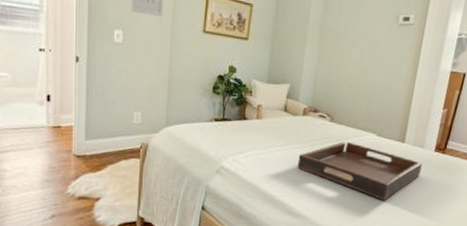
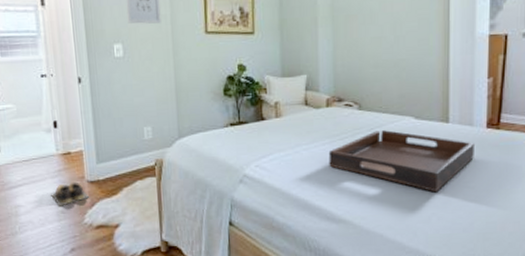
shoes: none [37,154,75,176] -> present [51,182,90,207]

